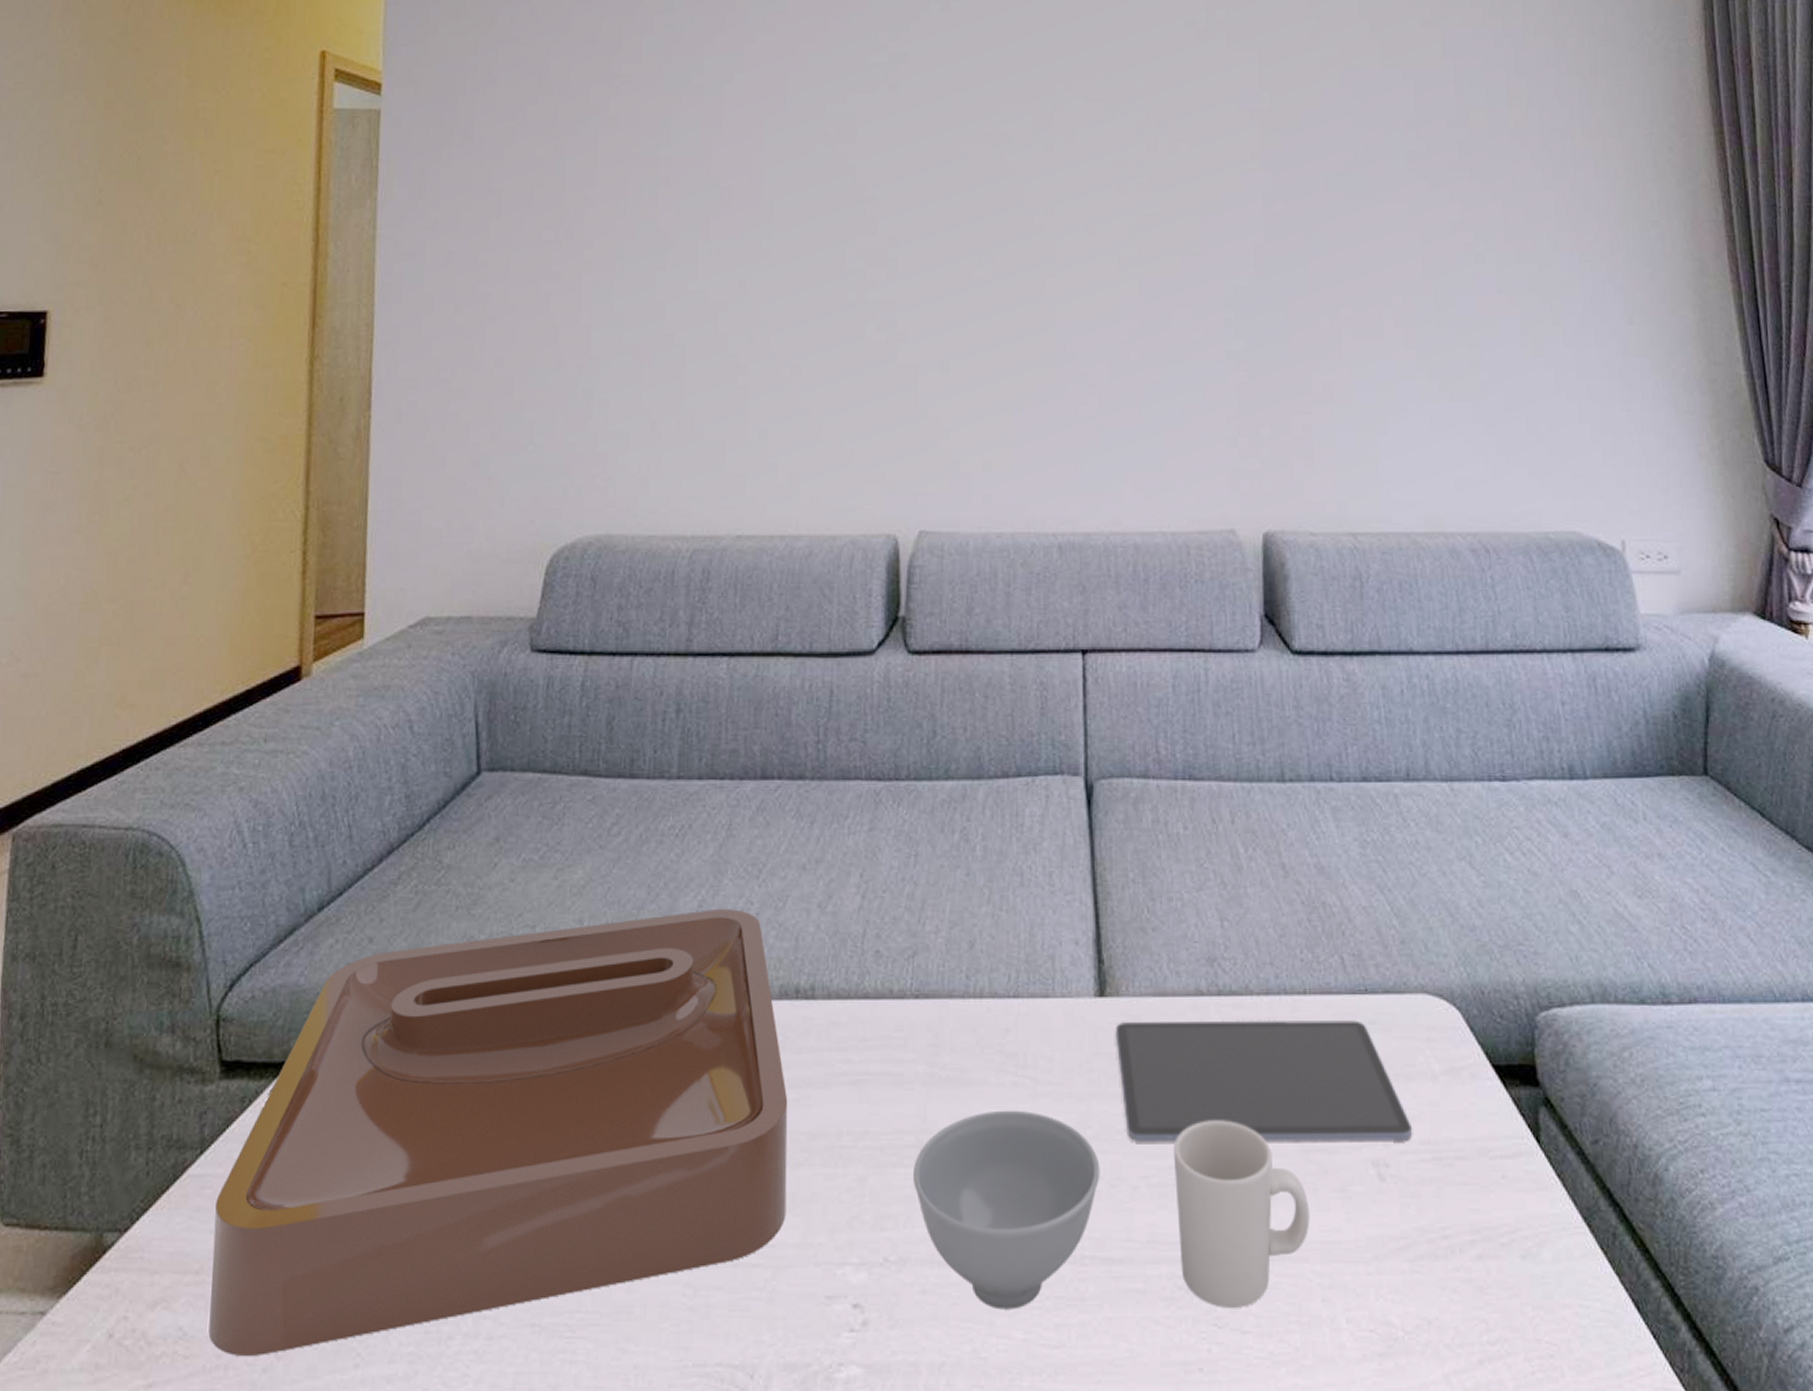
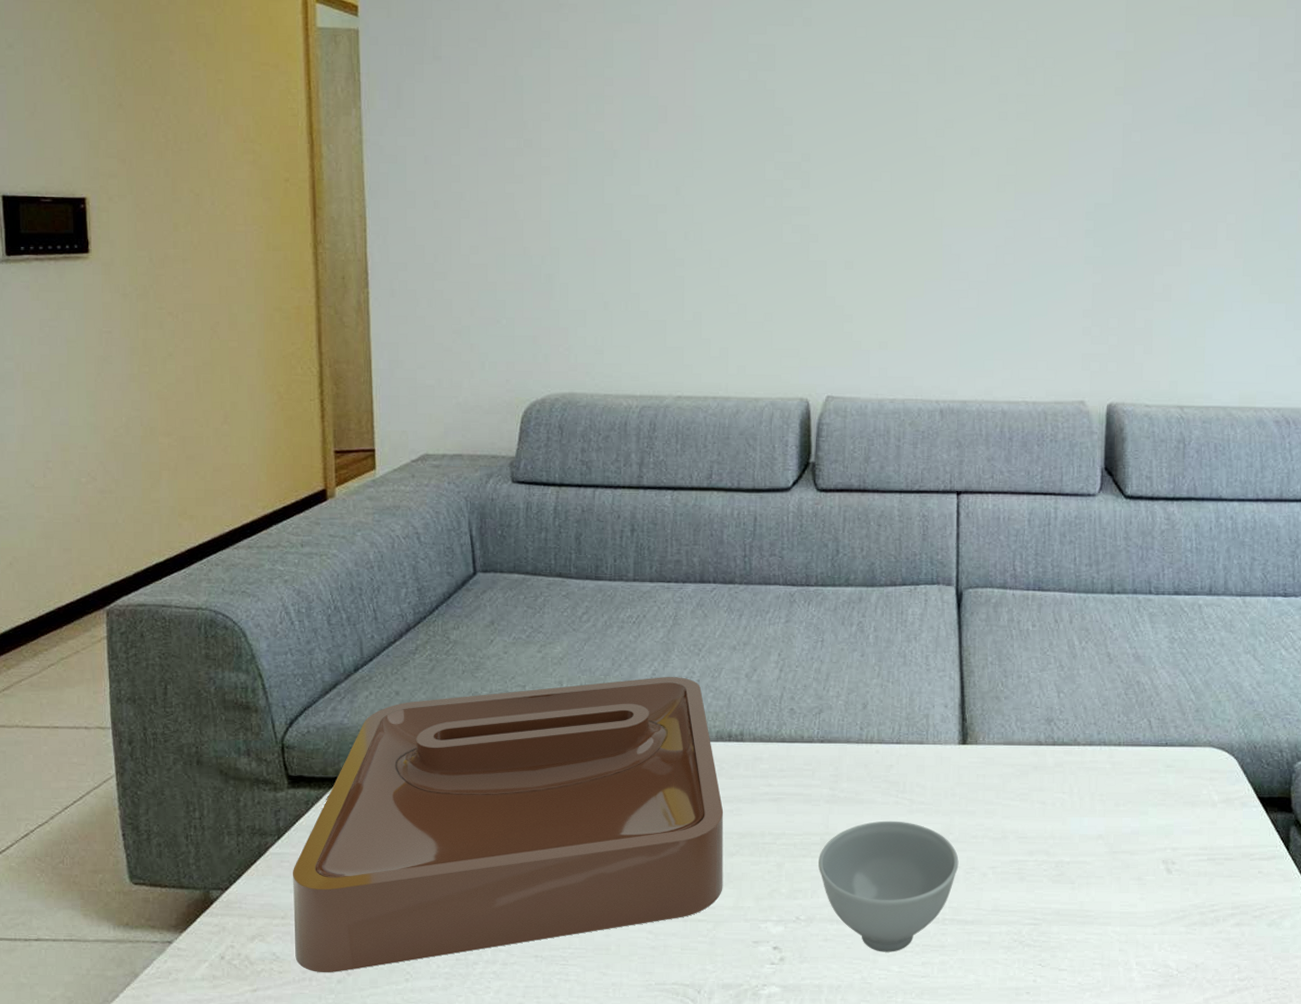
tablet: present [1115,1019,1413,1143] -> none [973,762,1195,848]
mug: present [1173,1120,1310,1308] -> none [1014,831,1114,954]

